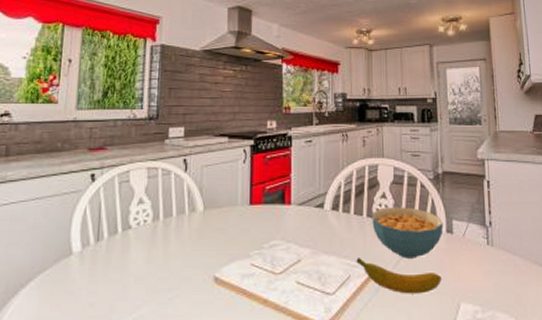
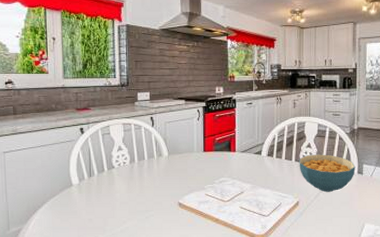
banana: present [356,258,442,294] -> none [286,191,352,217]

